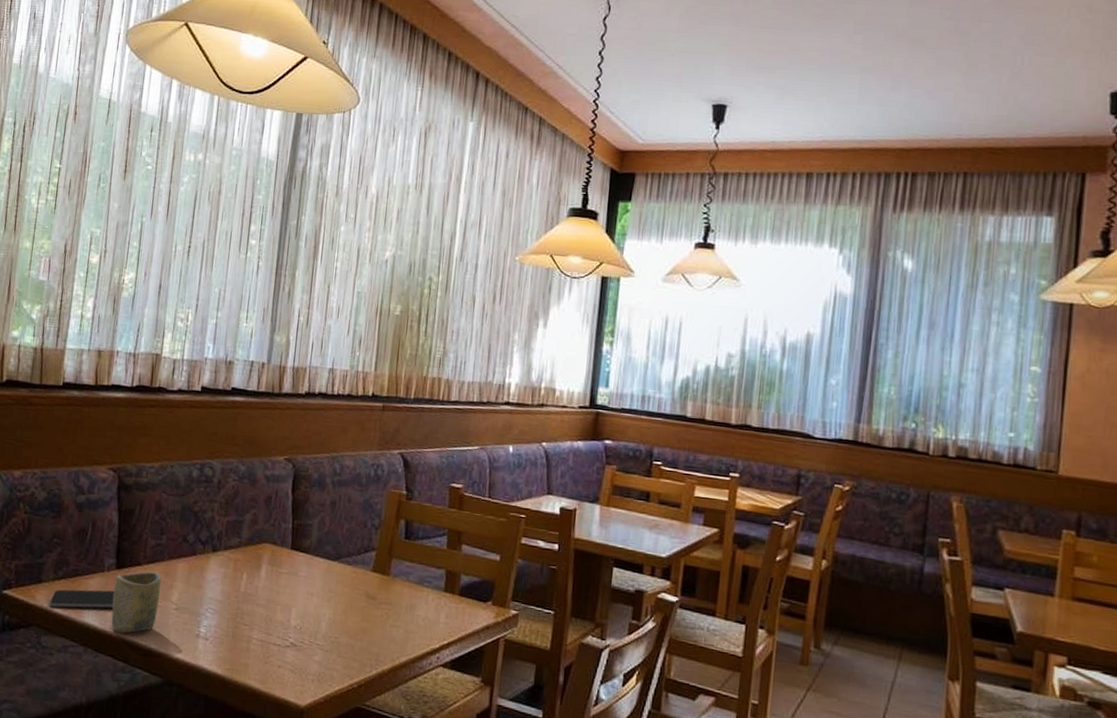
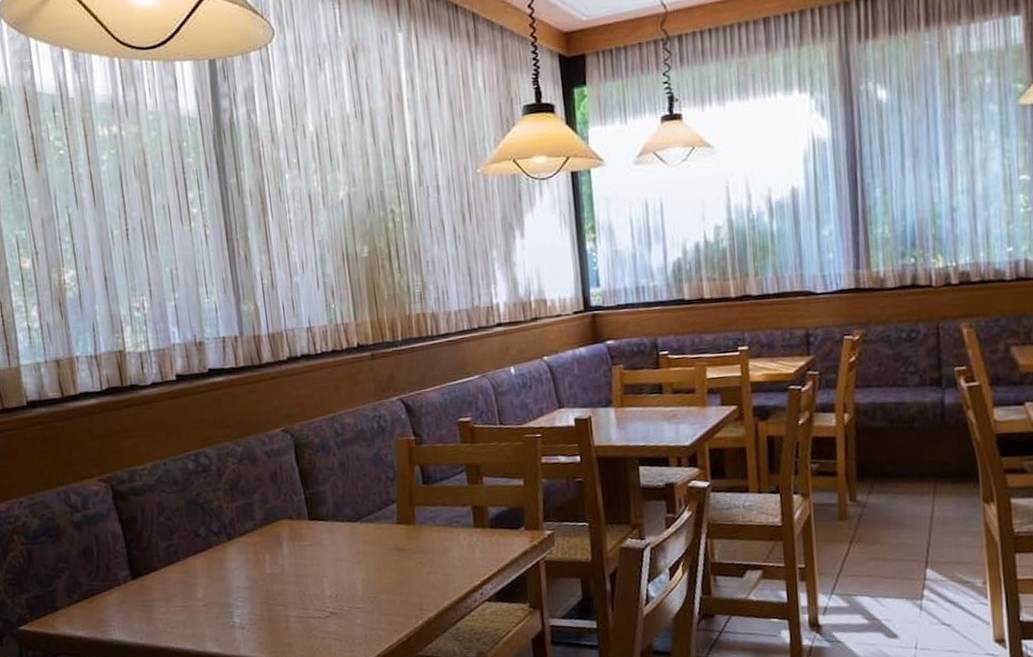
smartphone: present [49,589,114,609] -> none [70,601,139,632]
cup: present [111,572,161,634] -> none [134,574,186,643]

